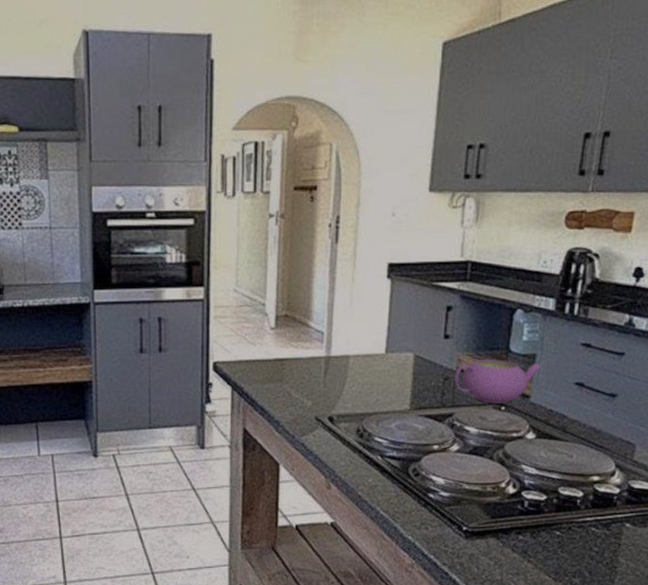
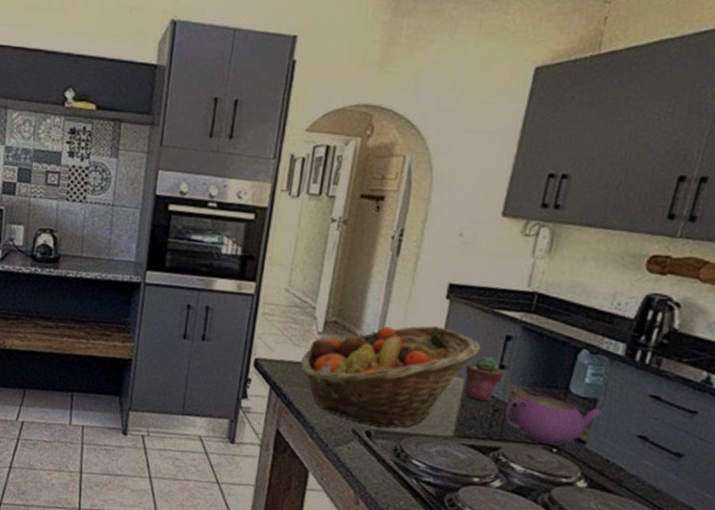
fruit basket: none [257,306,425,412] -> present [299,325,481,428]
potted succulent: none [413,328,448,372] -> present [464,355,503,401]

